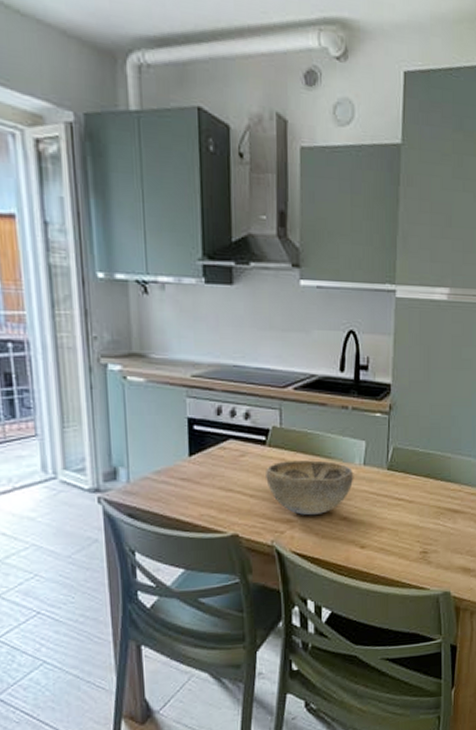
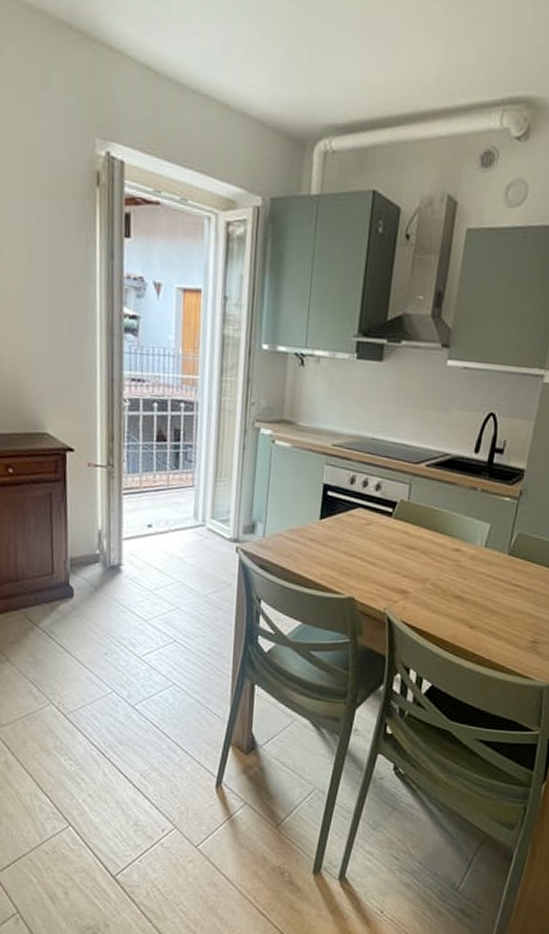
decorative bowl: present [266,460,354,515] -> none [387,534,474,590]

